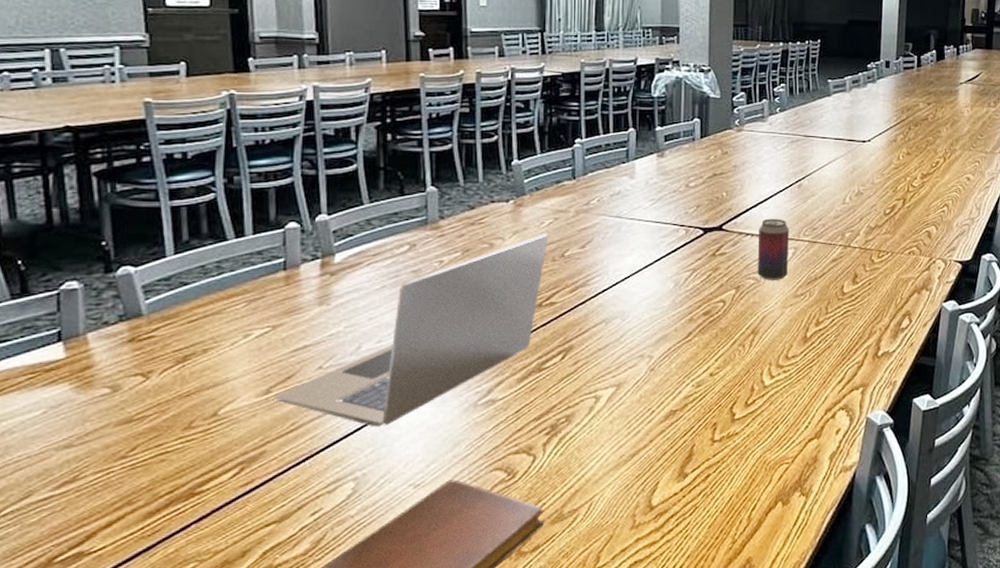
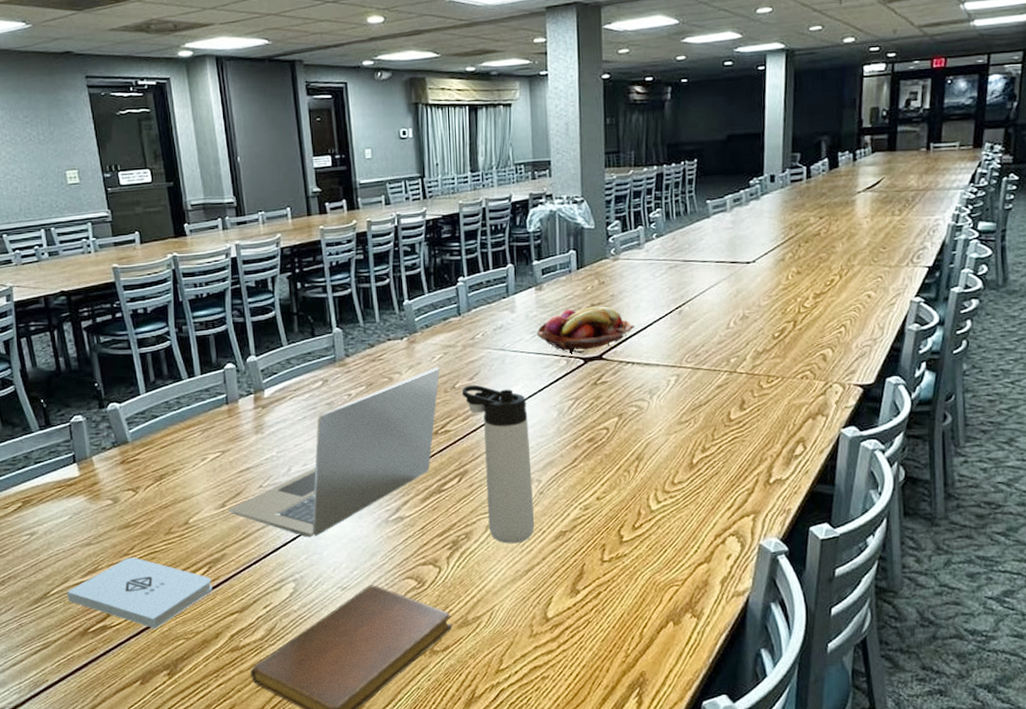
notepad: none [26,460,244,552] -> present [66,557,213,629]
thermos bottle: none [571,253,644,426] -> present [461,384,535,544]
fruit basket: none [656,176,756,224] -> present [536,306,636,354]
beverage can: present [758,218,790,280] -> none [639,346,672,408]

